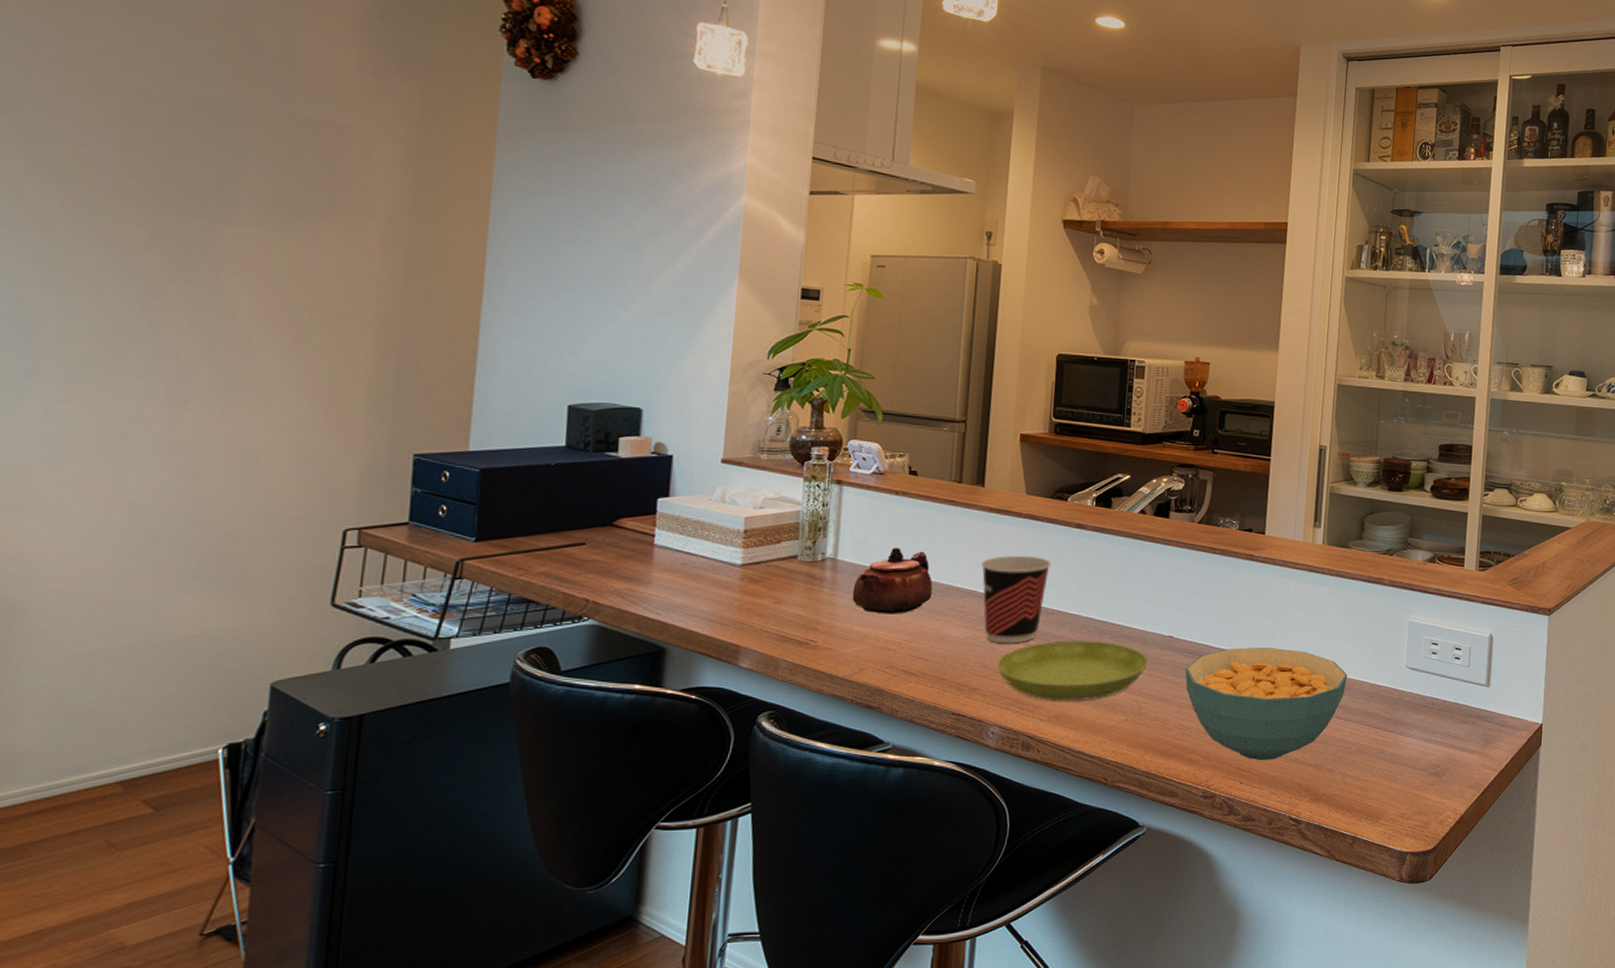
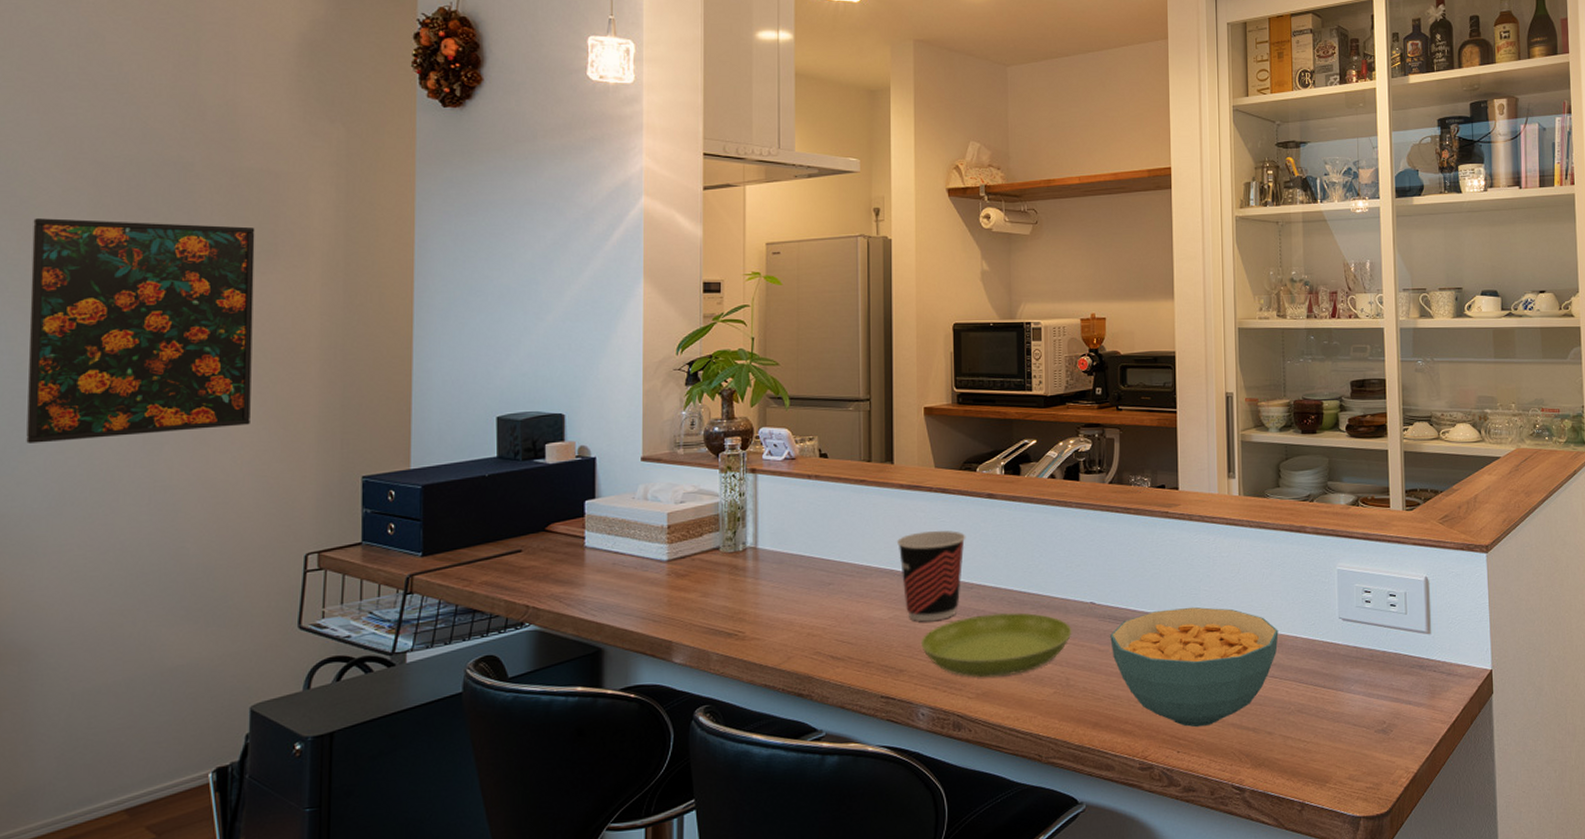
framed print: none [24,146,309,391] -> present [26,218,255,443]
teapot: present [852,547,933,614] -> none [775,532,851,600]

